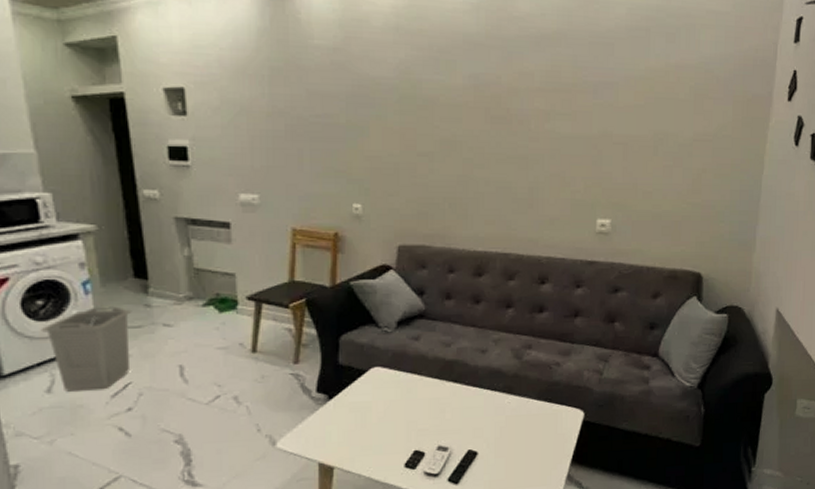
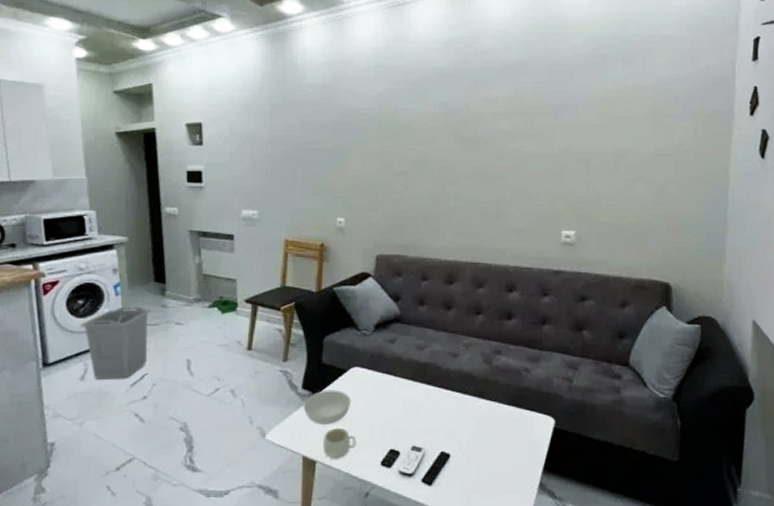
bowl: none [318,392,372,429] -> present [303,390,351,425]
mug: none [340,431,378,463] -> present [322,427,357,458]

